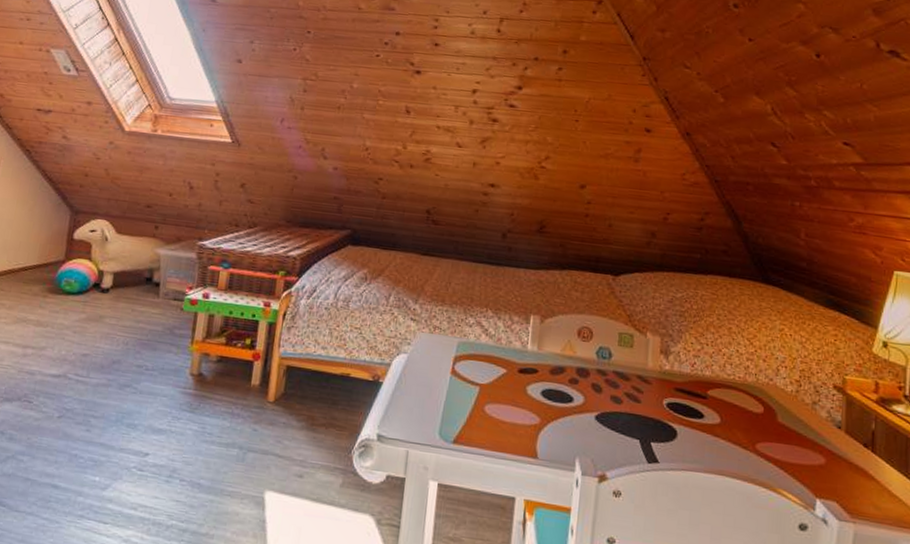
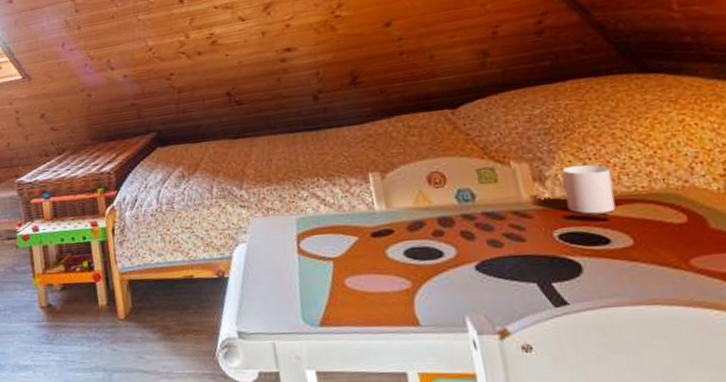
cup: none [680,347,721,393] -> present [561,164,616,215]

